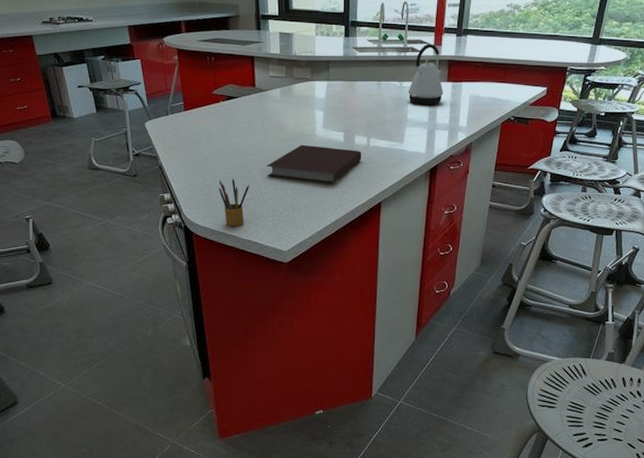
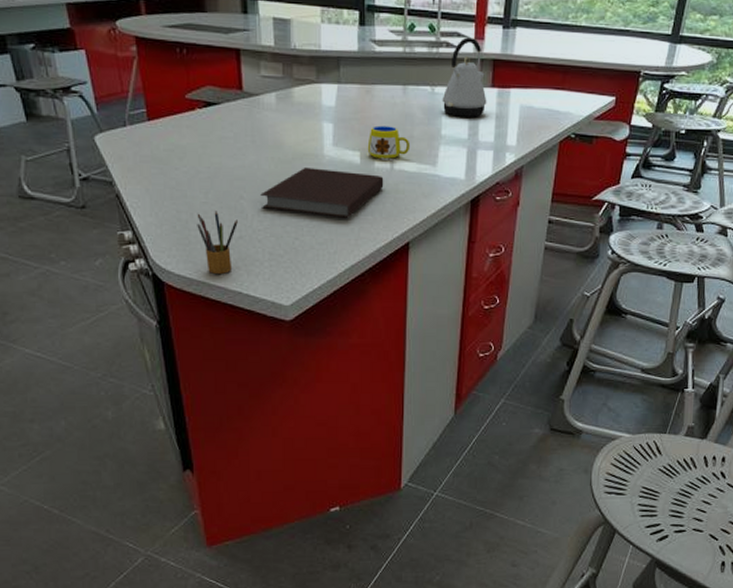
mug: none [349,112,383,140] -> present [367,125,411,162]

